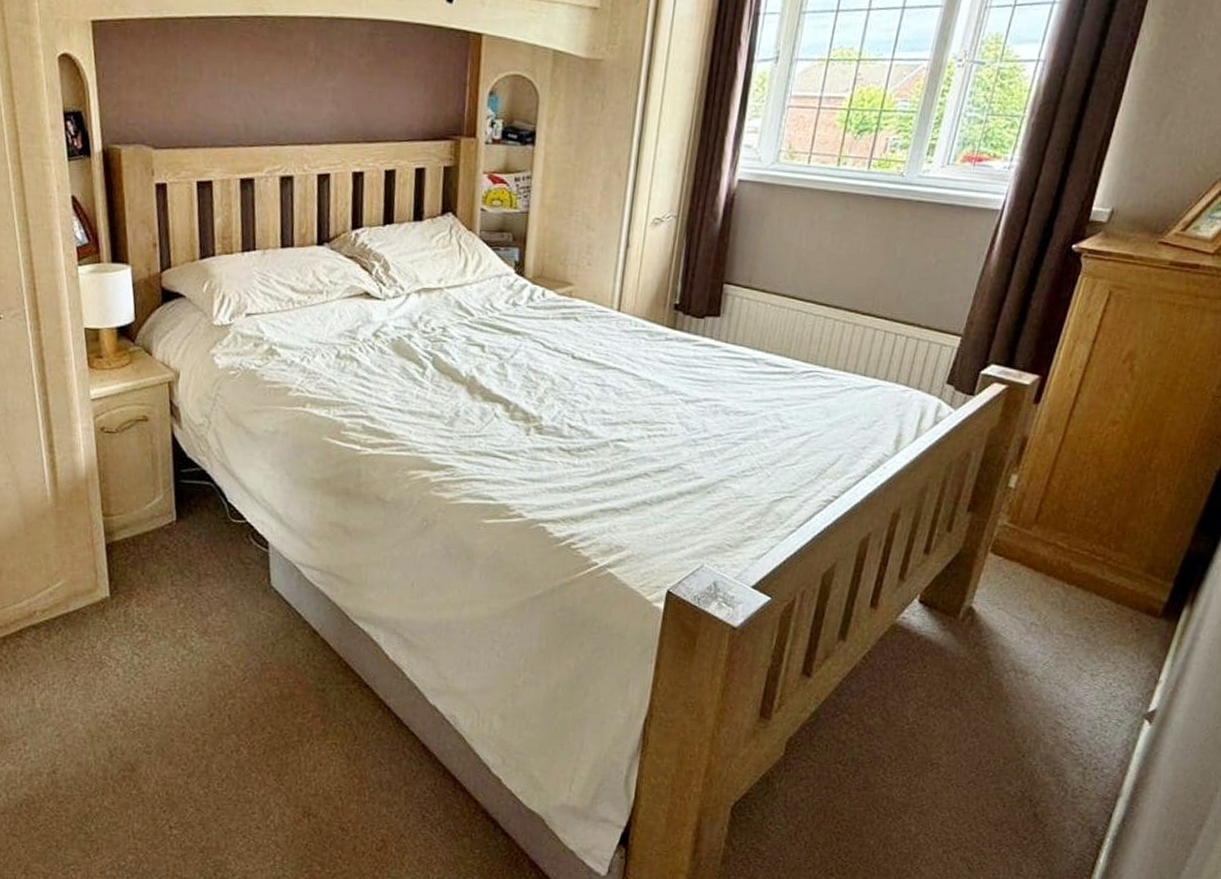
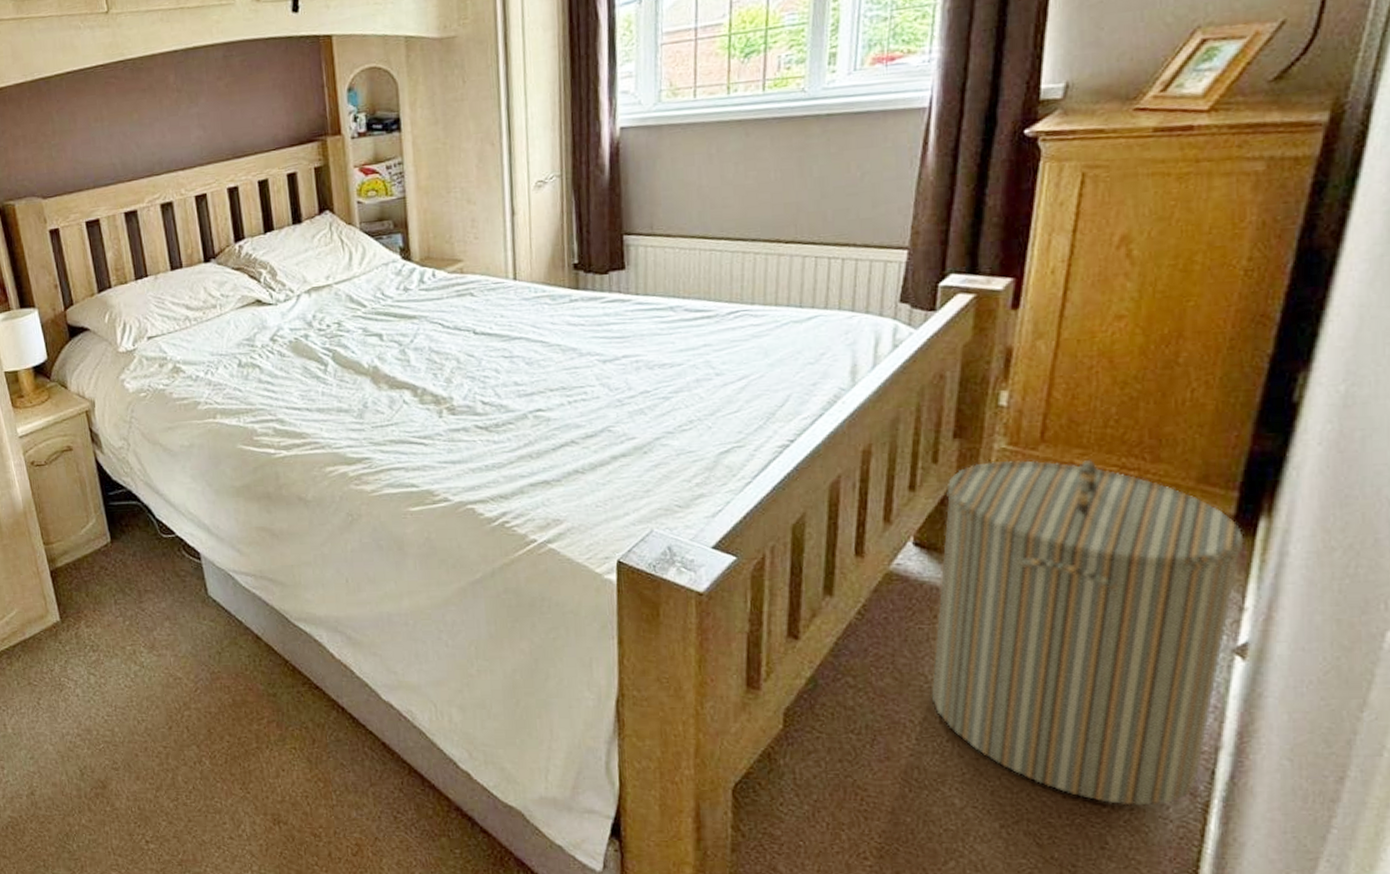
laundry hamper: none [909,535,1171,840] -> present [931,460,1246,806]

